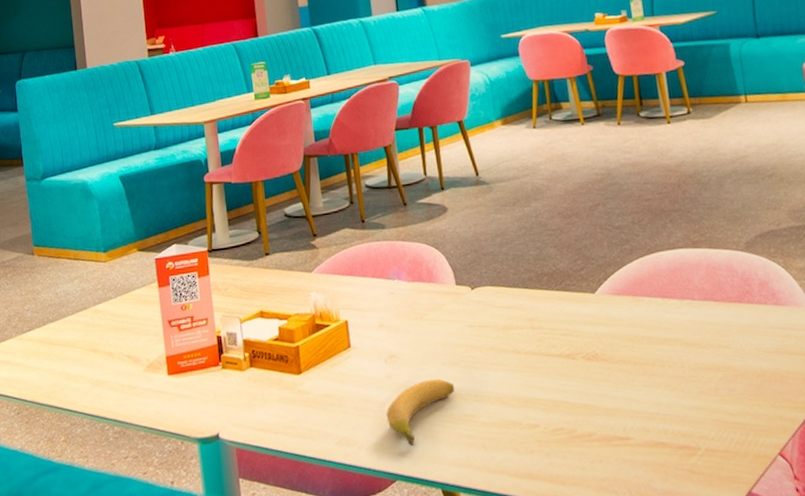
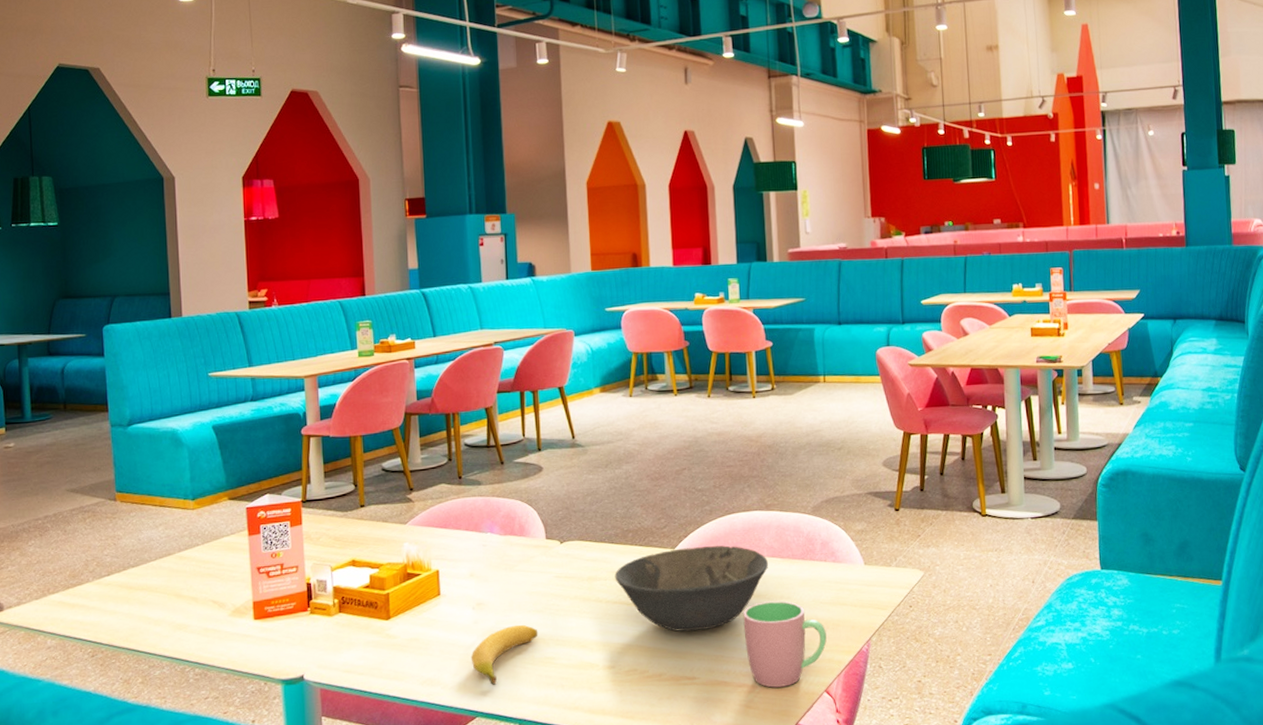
bowl: none [531,288,701,386] -> present [614,545,769,632]
cup: none [676,350,776,450] -> present [743,601,827,688]

